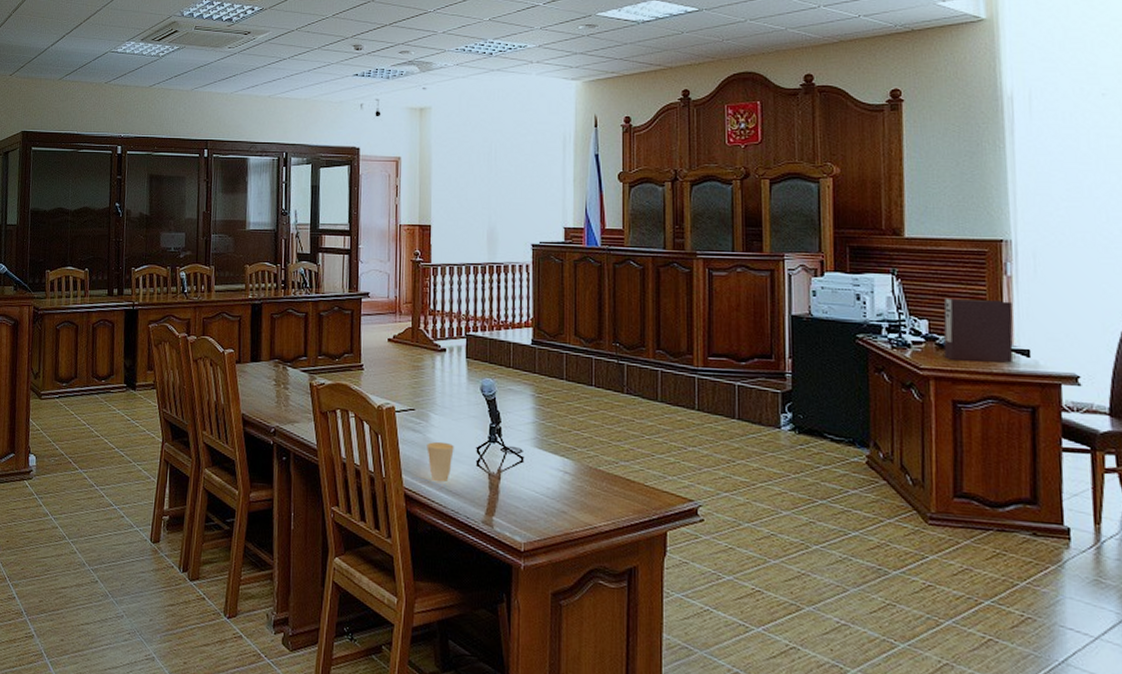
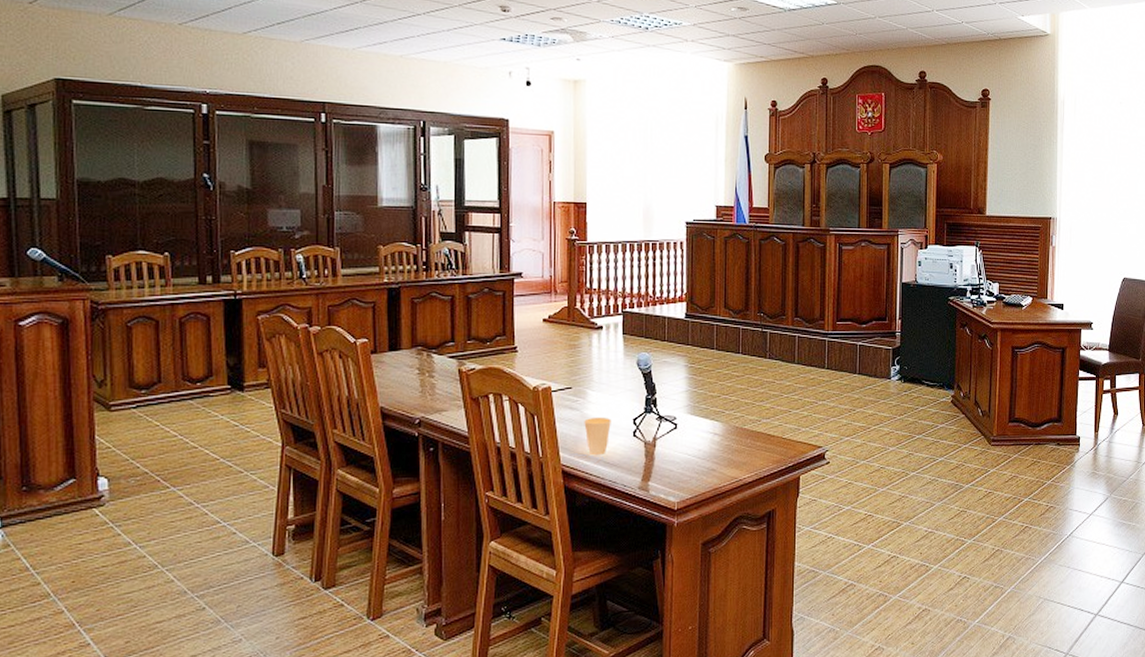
binder: present [943,299,1014,363] -> none [1008,266,1054,315]

